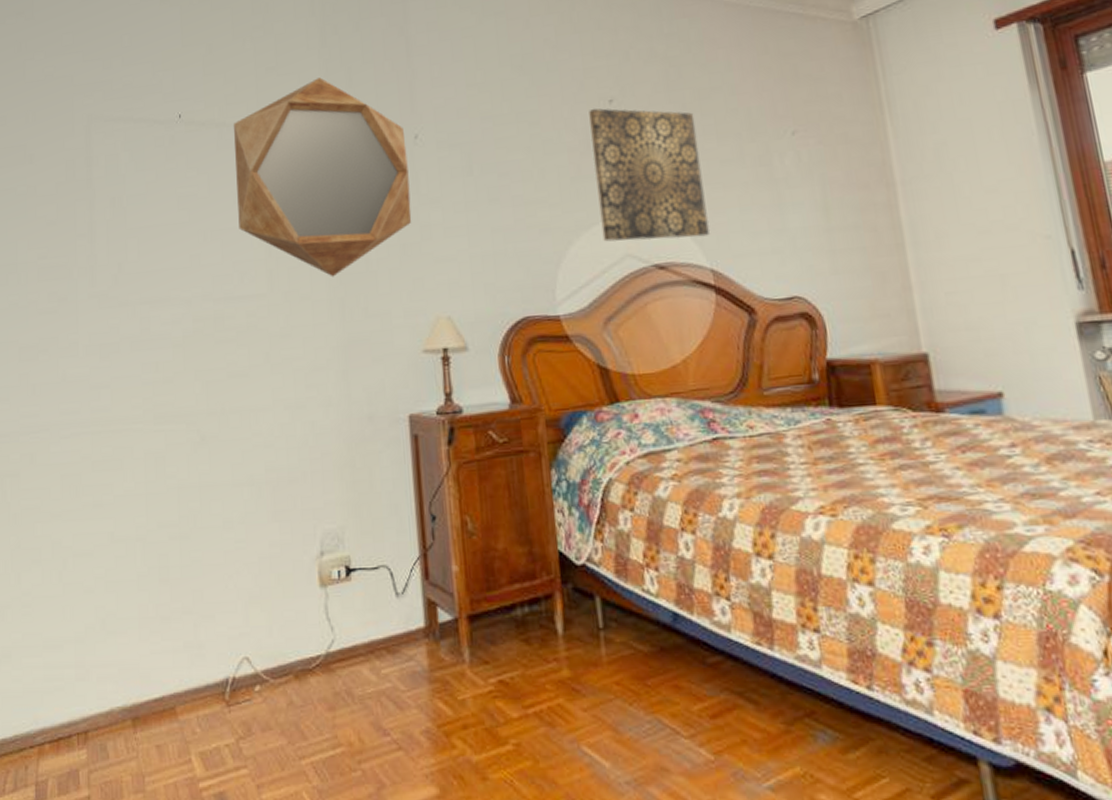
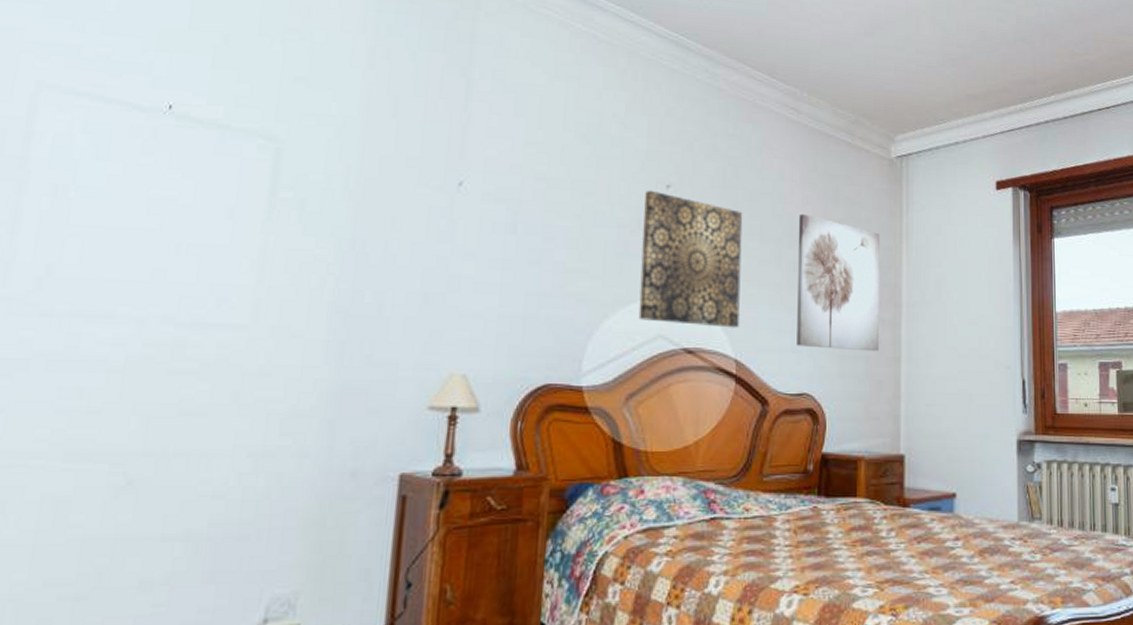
home mirror: present [233,77,412,277] -> none [226,100,448,317]
wall art: none [756,101,877,247] -> present [796,213,880,352]

